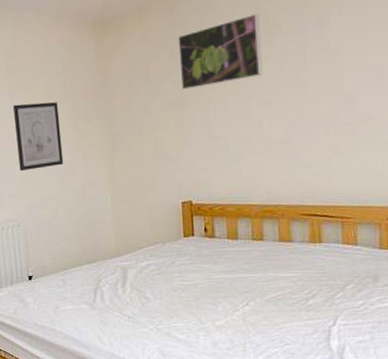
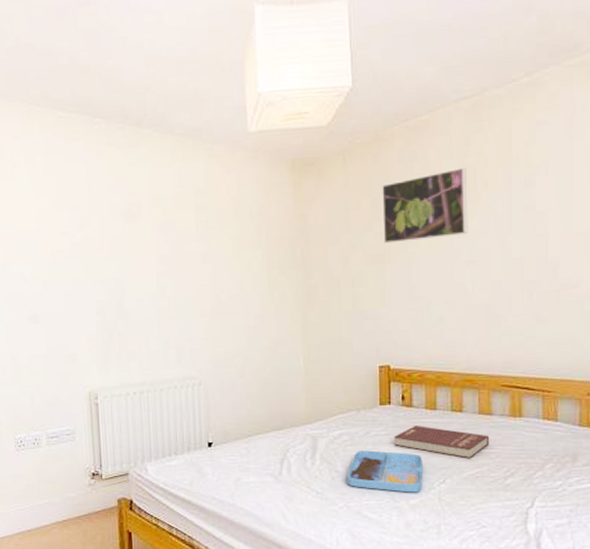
wall art: present [12,102,64,172] -> none [200,246,254,323]
tray: none [155,278,227,315] -> present [347,450,423,493]
book: none [198,254,291,283] -> present [394,426,490,459]

